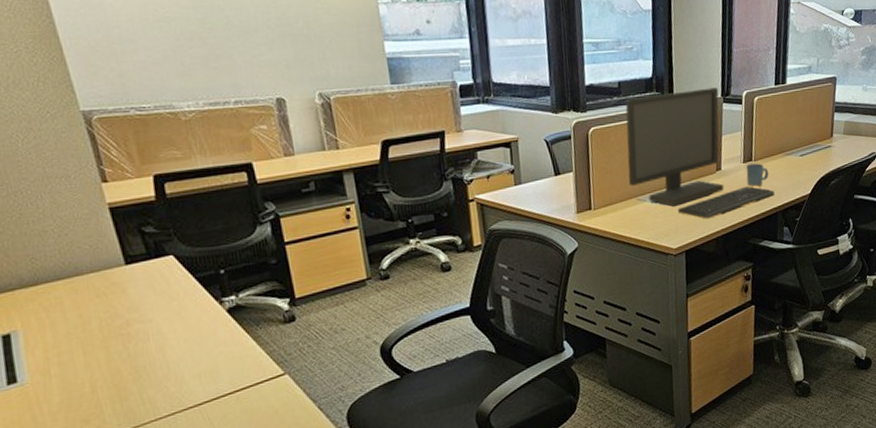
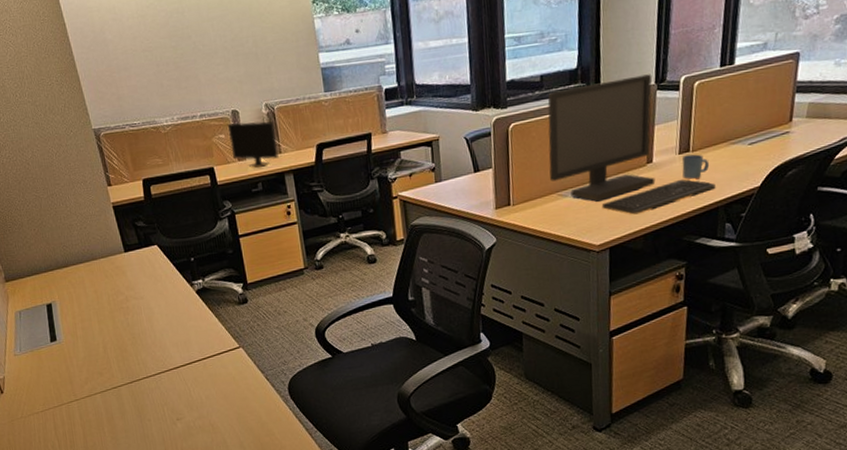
monitor: none [270,112,336,165] -> present [227,121,279,168]

